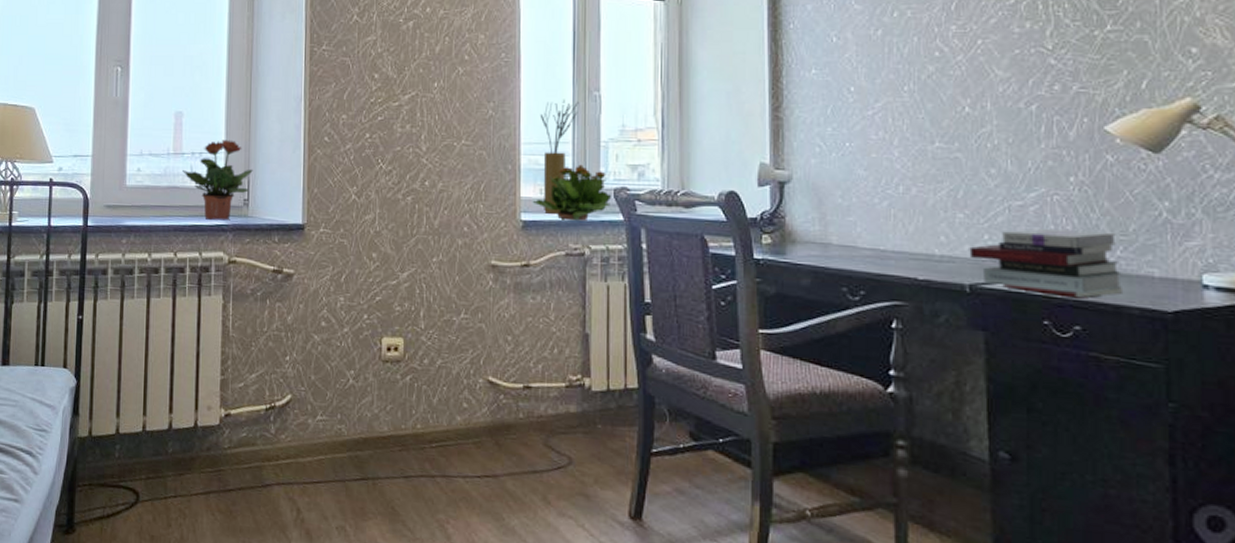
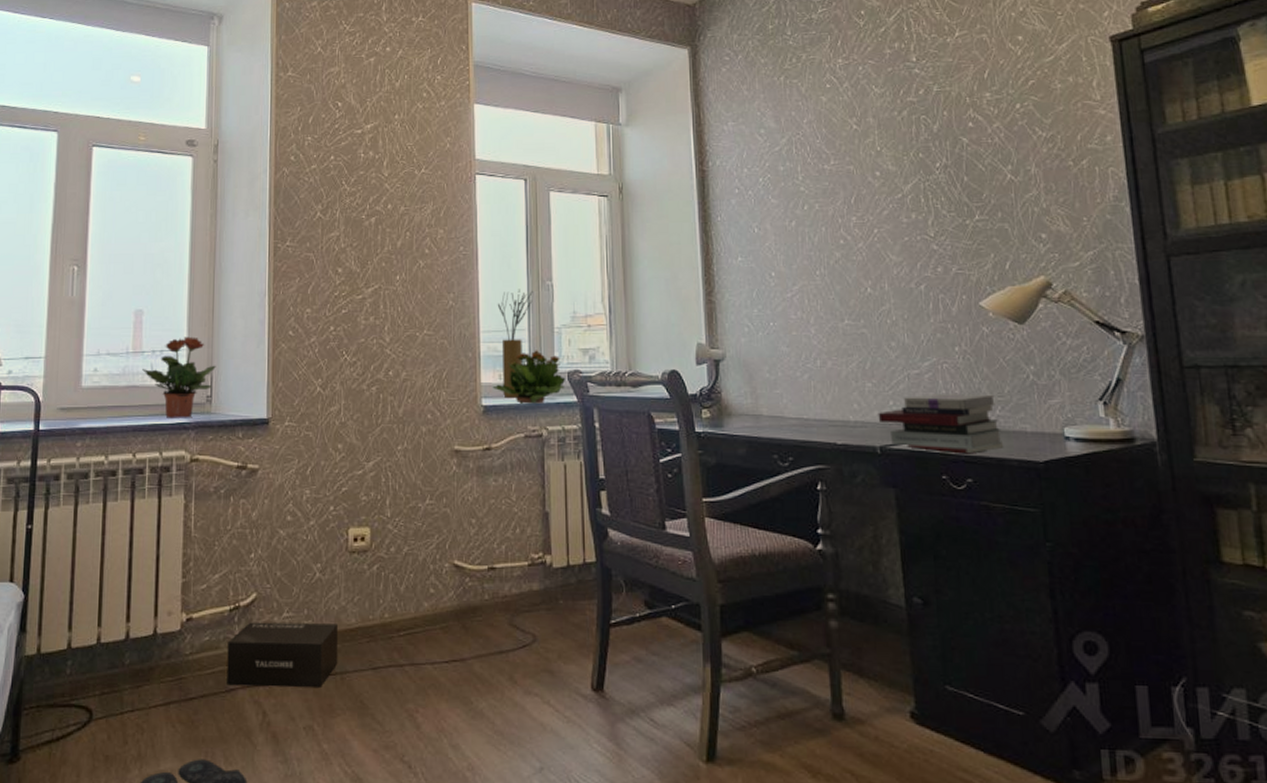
box: none [263,422,371,491] -> present [227,622,339,687]

